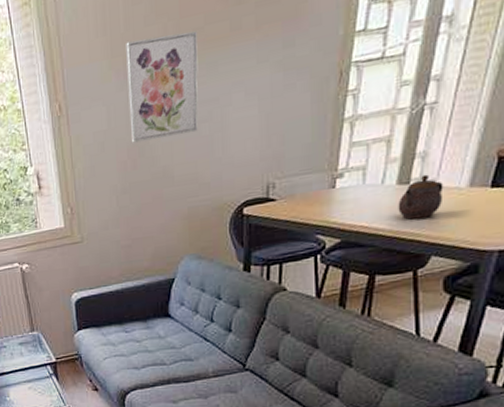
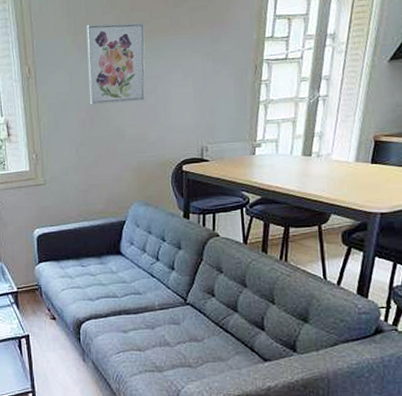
teapot: present [398,174,443,220] -> none [303,149,337,184]

